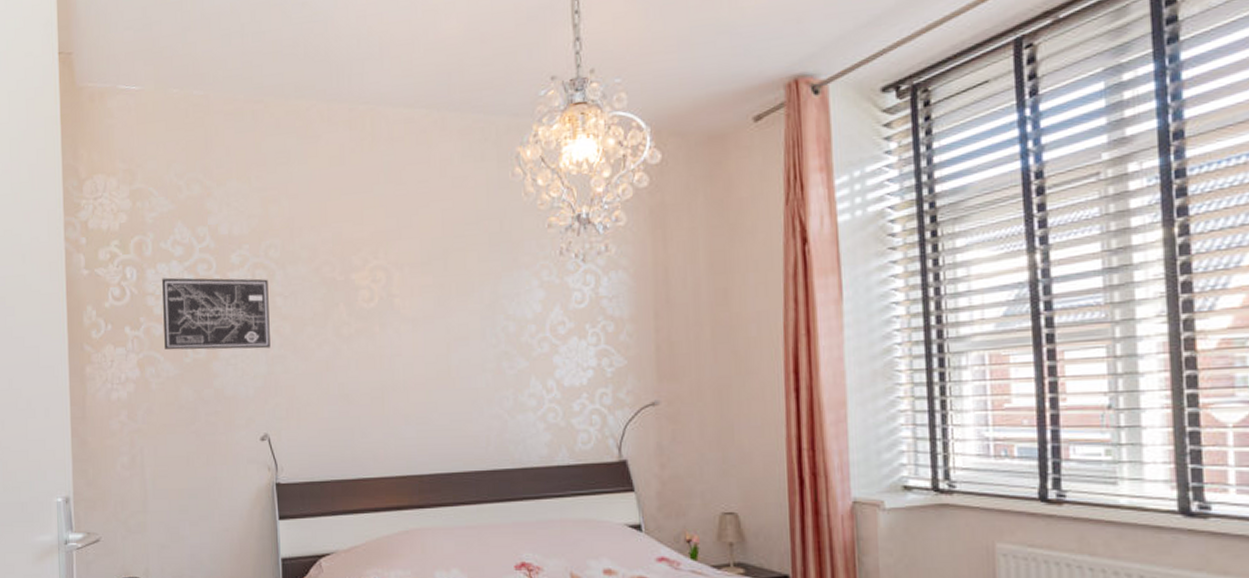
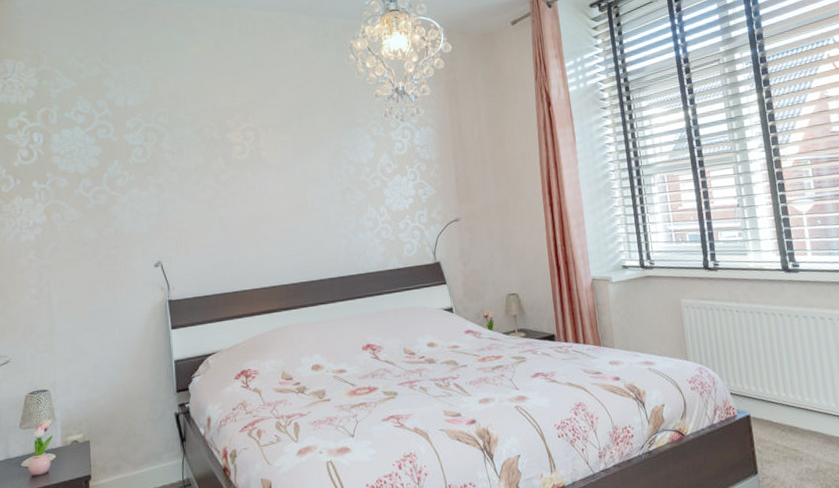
wall art: present [162,277,271,350] -> none [66,139,162,199]

